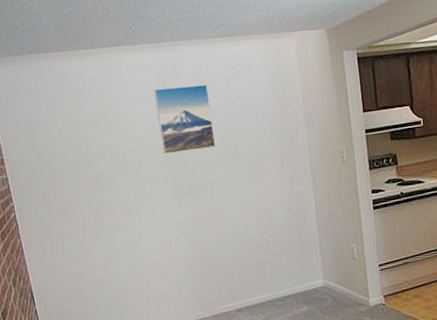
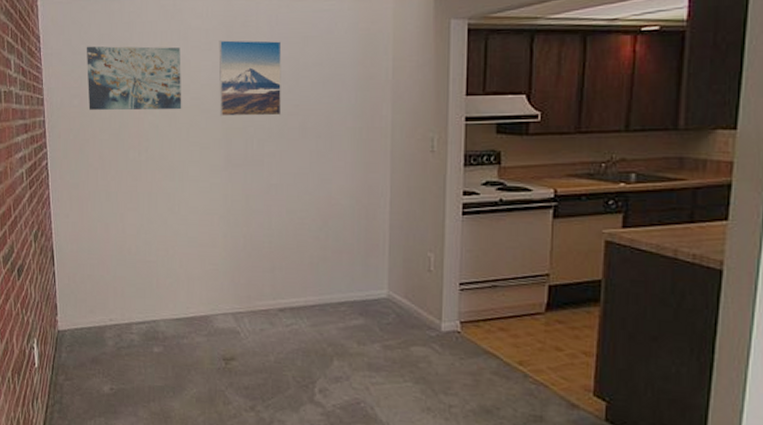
wall art: none [36,99,130,163] -> present [86,46,182,110]

